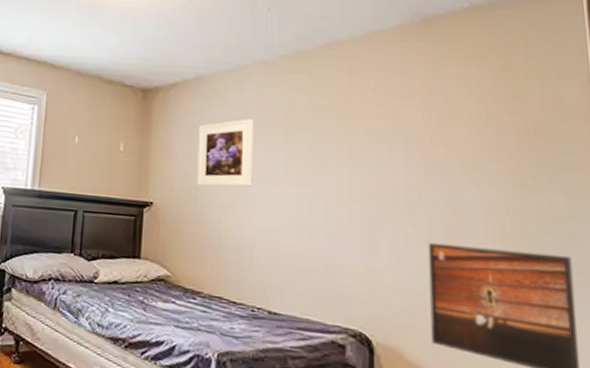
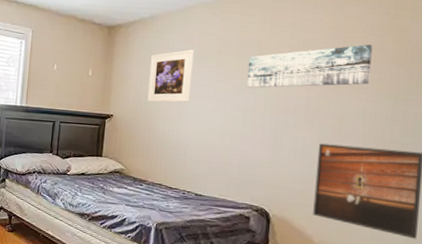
wall art: none [324,114,484,169] -> present [246,44,372,88]

